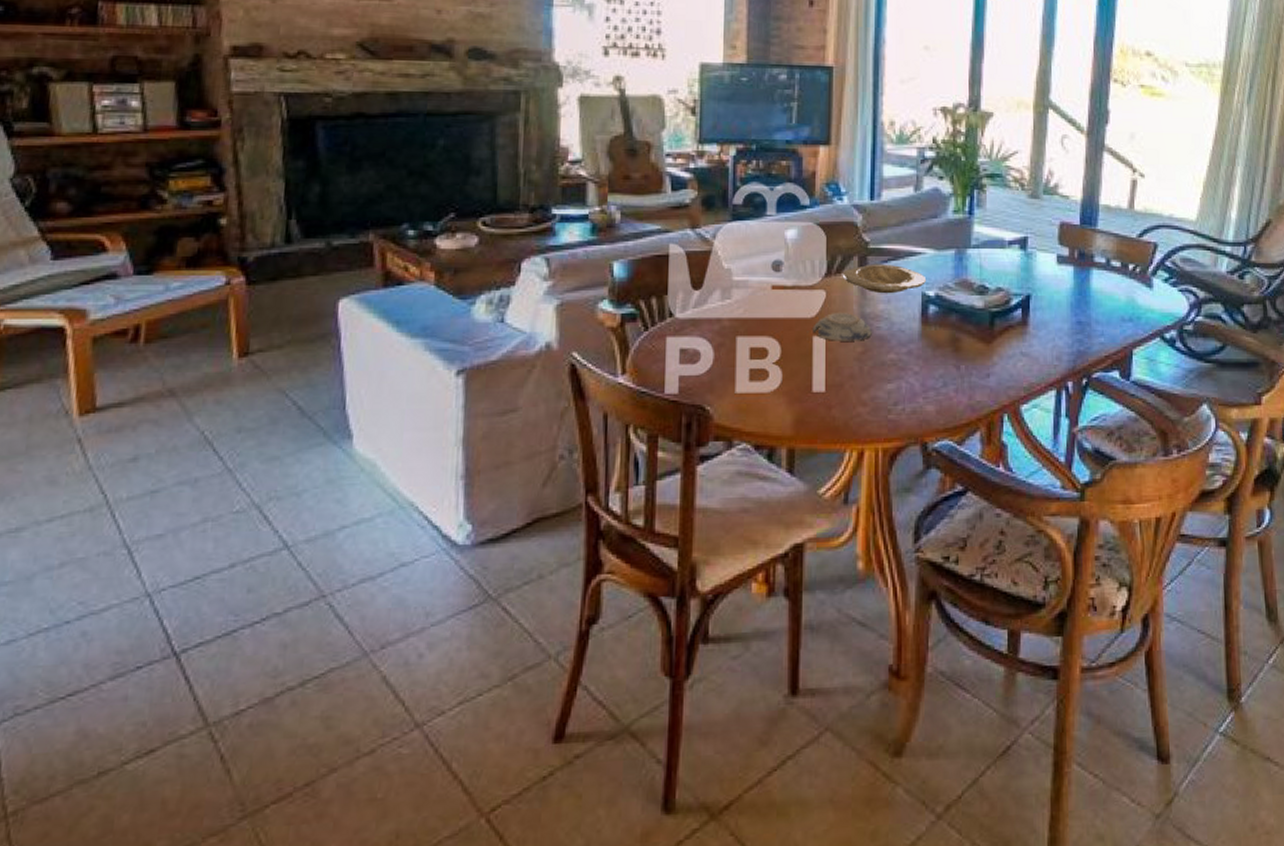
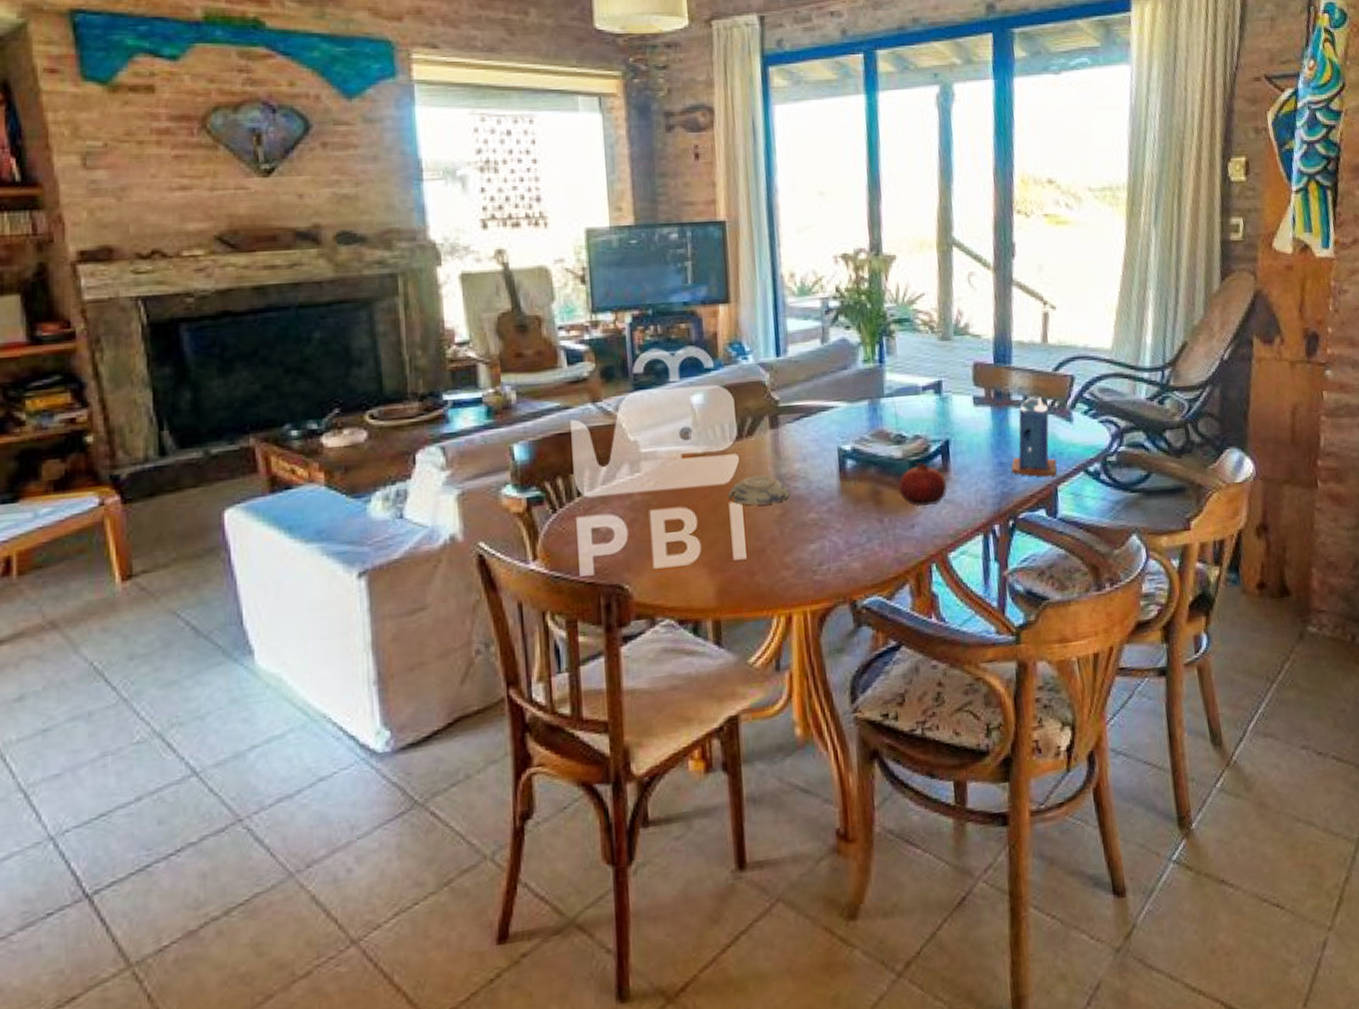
plate: present [842,264,927,294] -> none [753,421,842,453]
fruit: none [978,314,1024,358] -> present [899,462,947,507]
candle: none [1089,261,1134,340] -> present [1011,397,1057,477]

